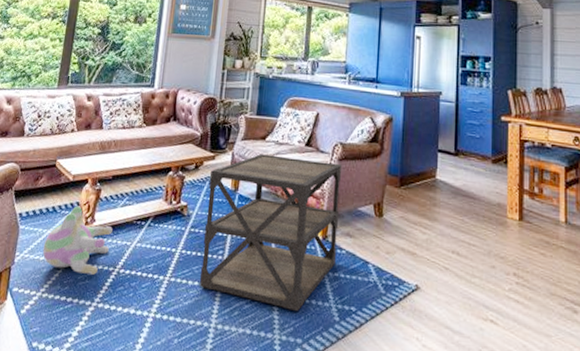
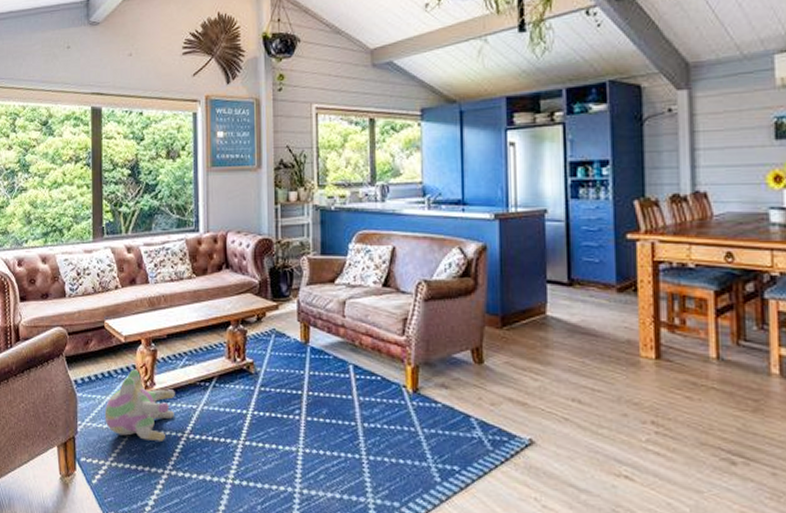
side table: present [200,154,341,311] -> none [276,299,431,472]

